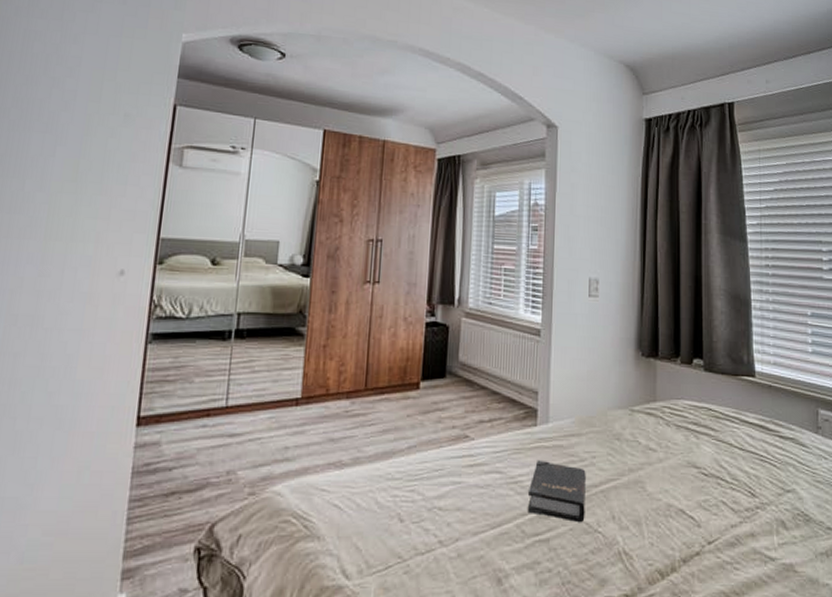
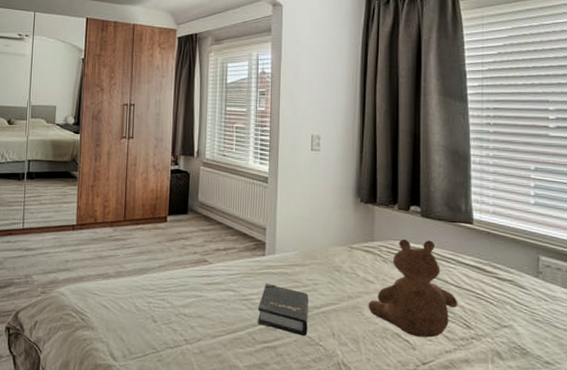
teddy bear: none [650,397,743,511] -> present [368,239,458,338]

